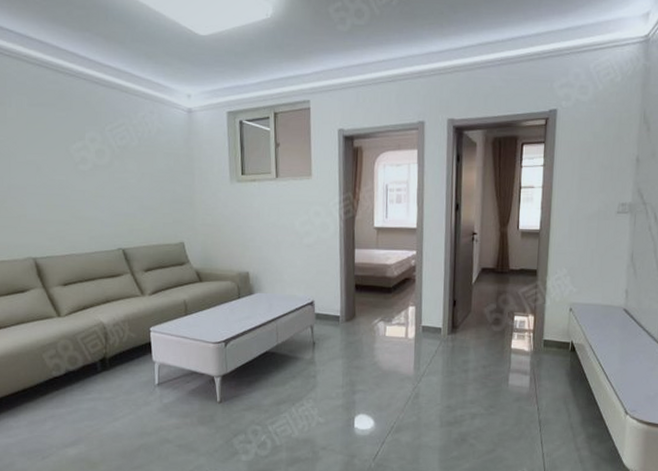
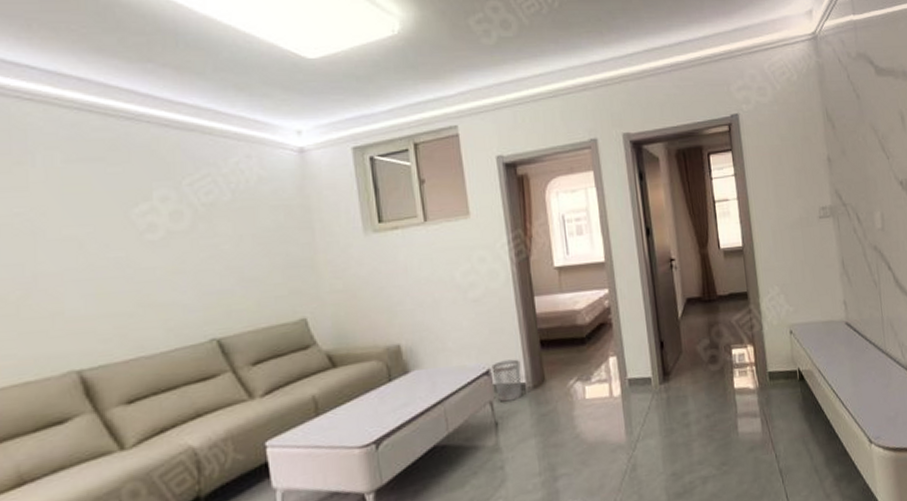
wastebasket: none [315,296,338,328] -> present [491,359,522,402]

